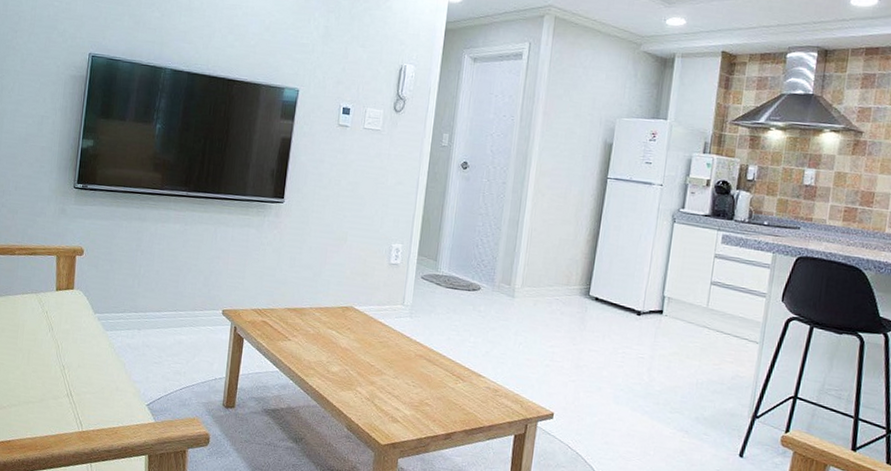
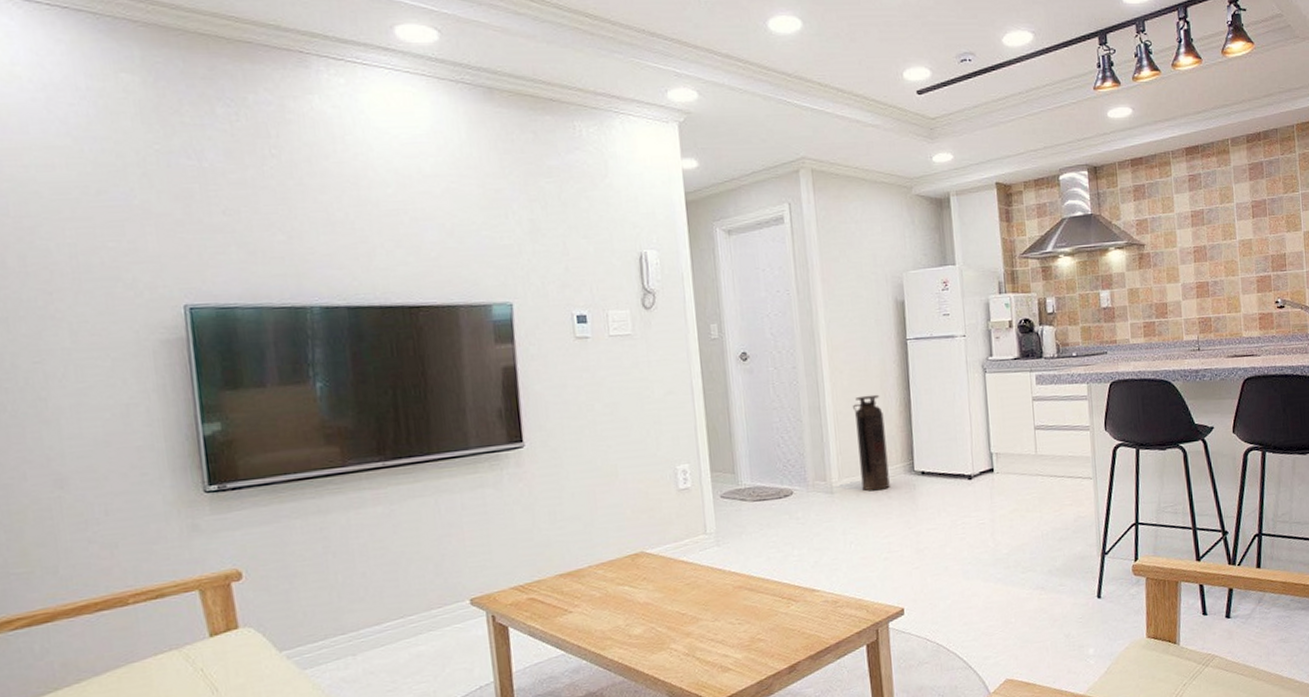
fire extinguisher: none [540,219,573,305] -> present [852,394,890,491]

